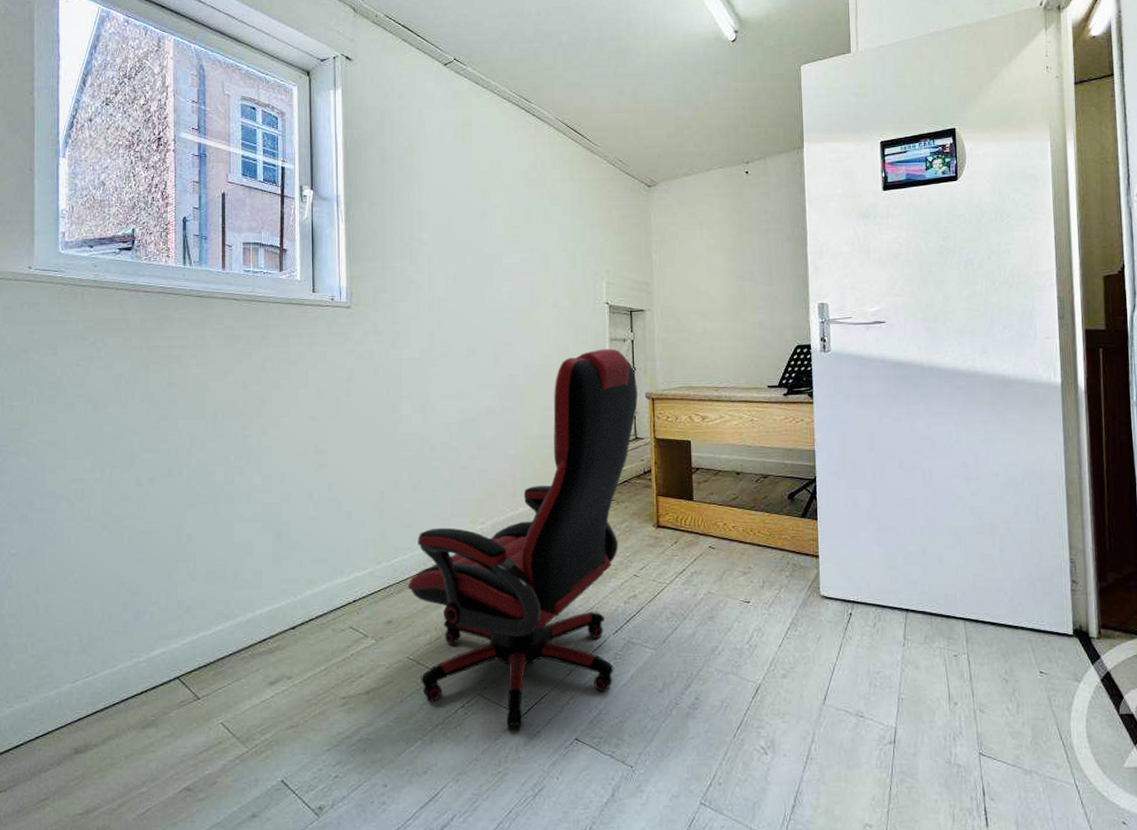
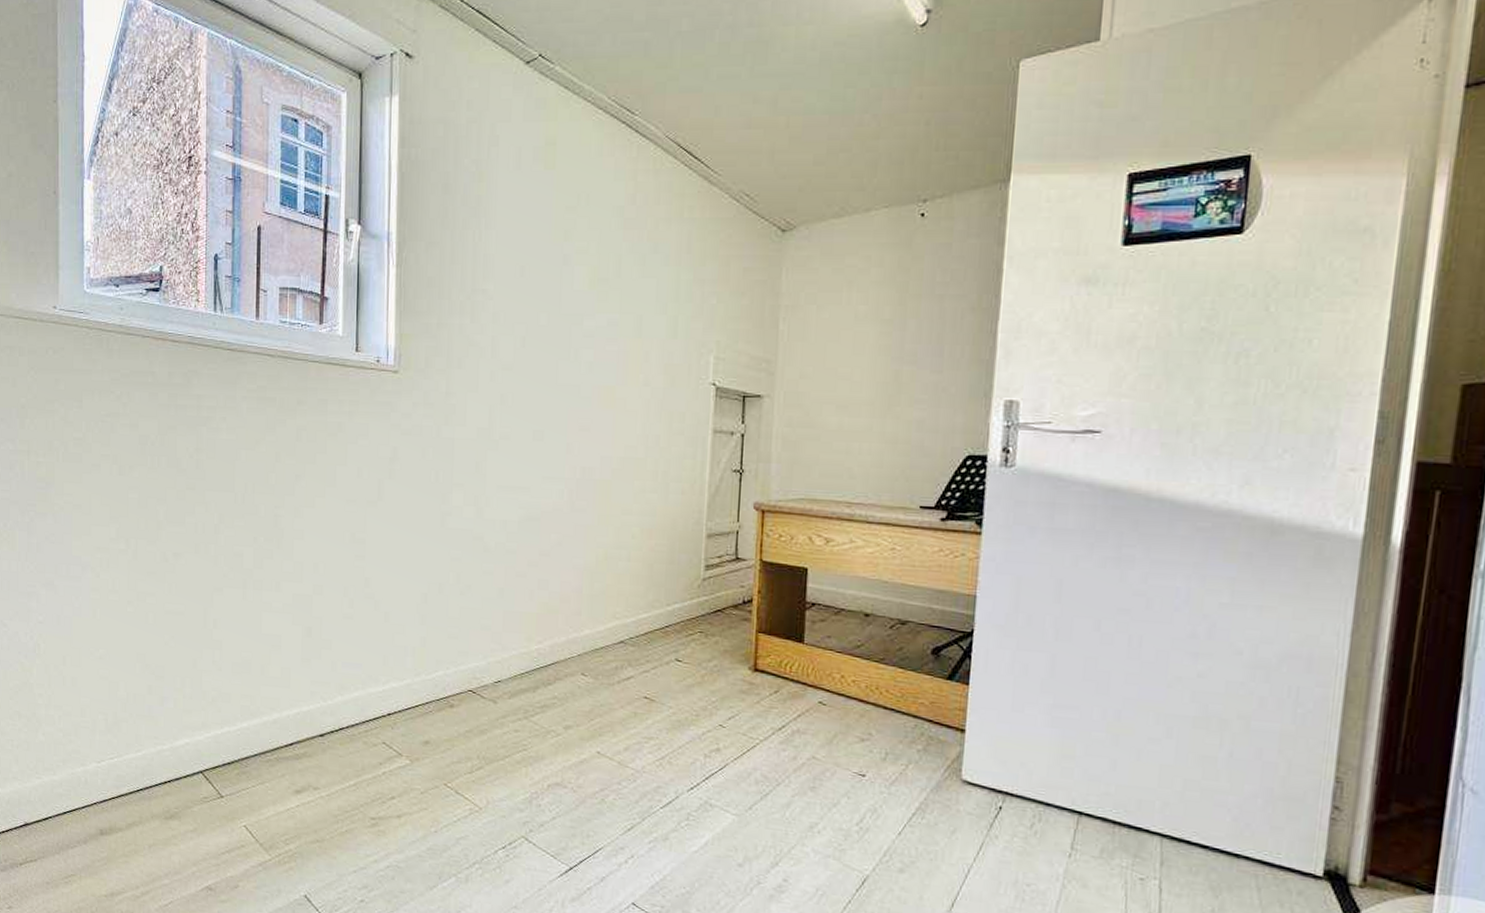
office chair: present [408,348,638,731] -> none [449,442,744,884]

